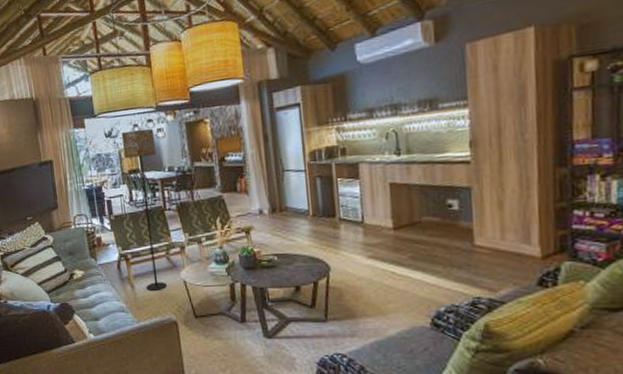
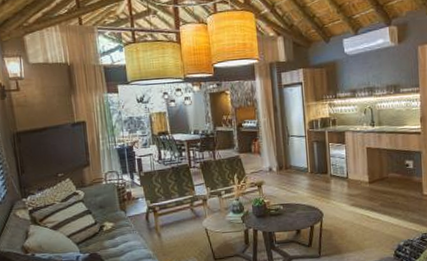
floor lamp: present [121,128,167,291] -> none [152,96,190,238]

